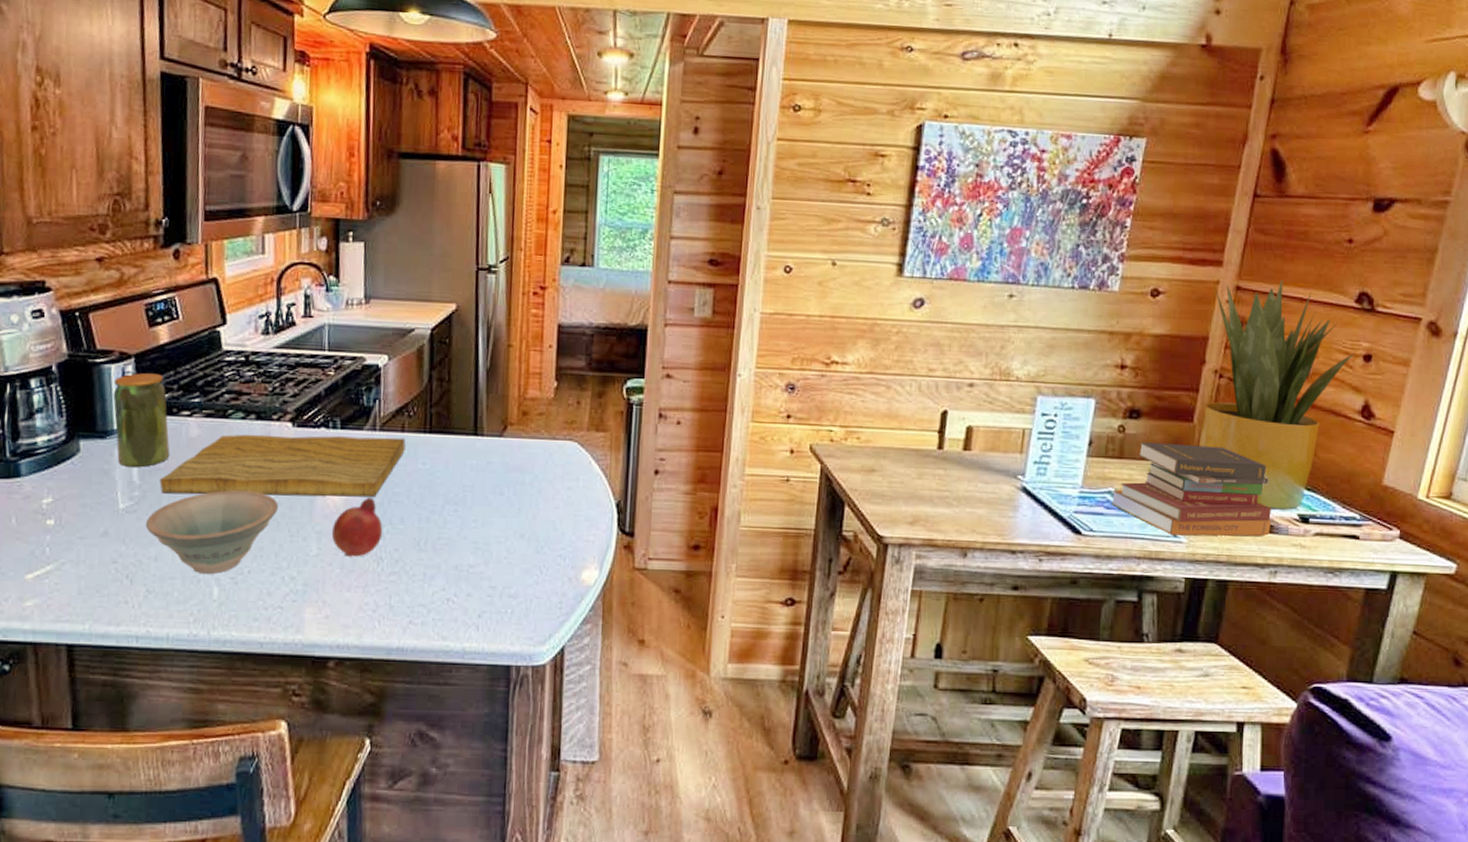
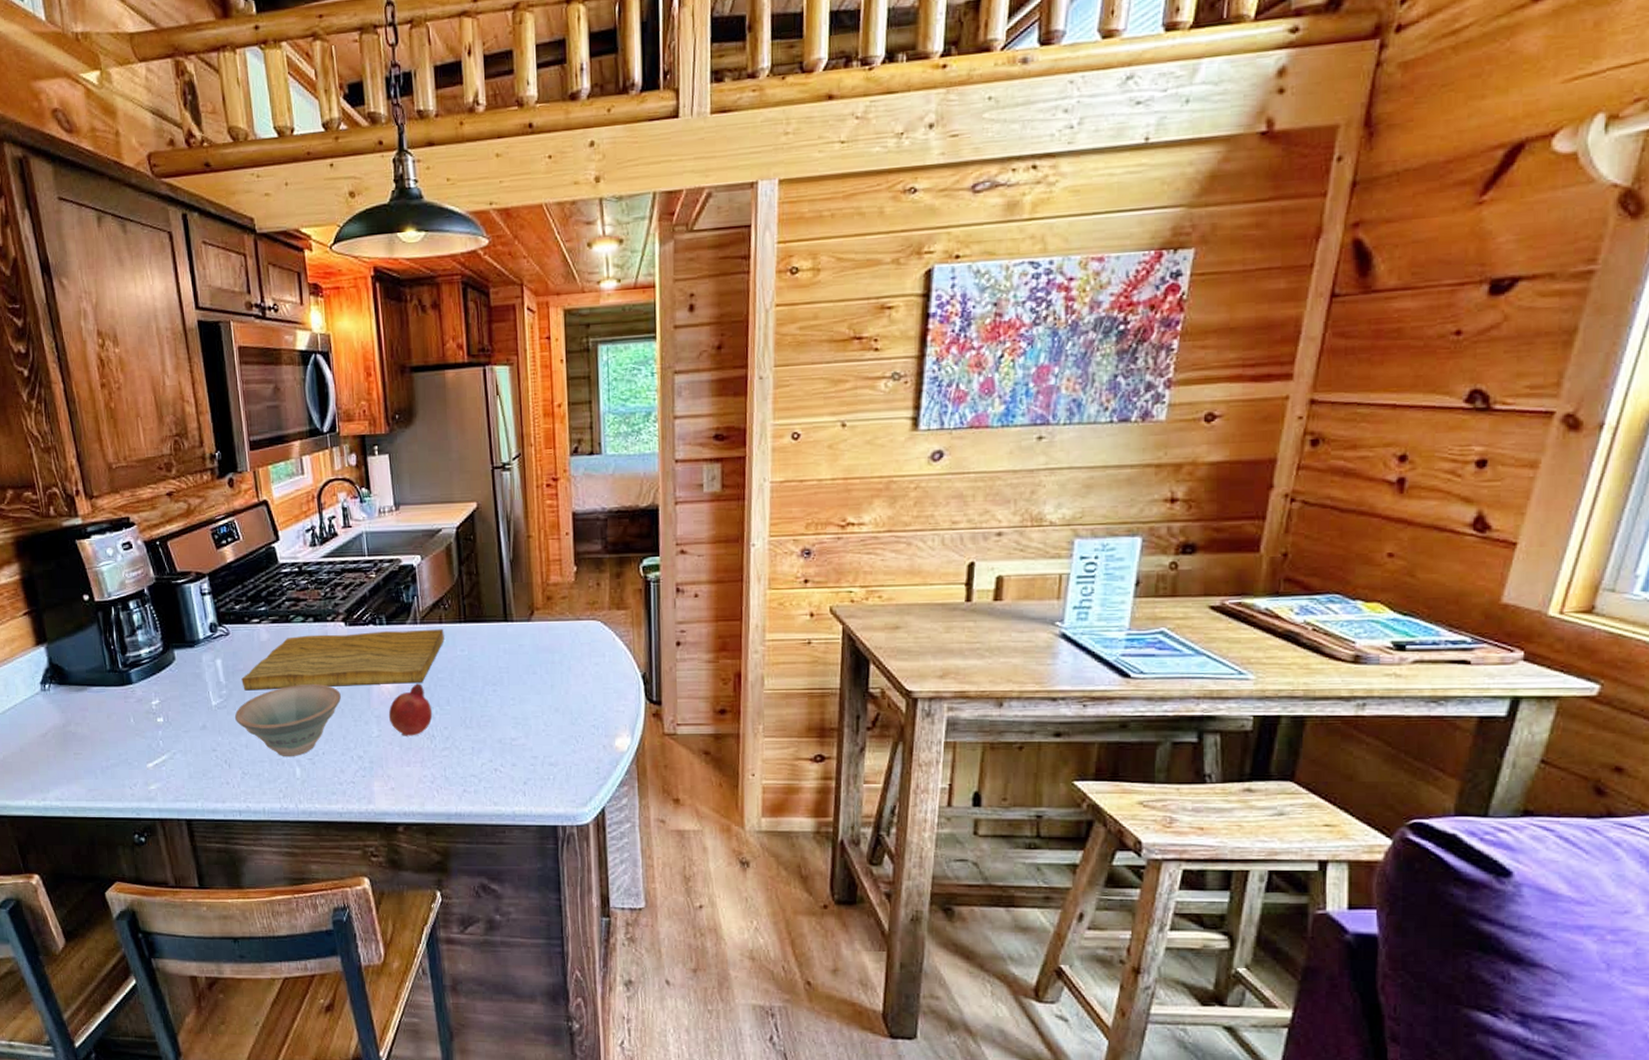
jar: present [113,373,170,467] -> none [194,589,247,669]
books: present [1110,442,1271,537] -> none [1163,576,1358,672]
planter: present [1198,280,1355,510] -> none [1266,387,1465,638]

